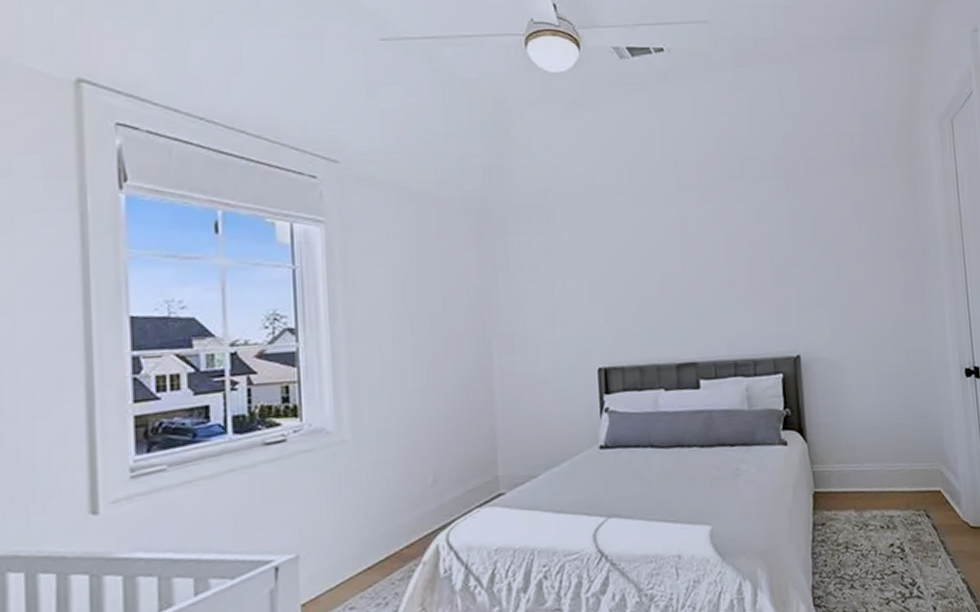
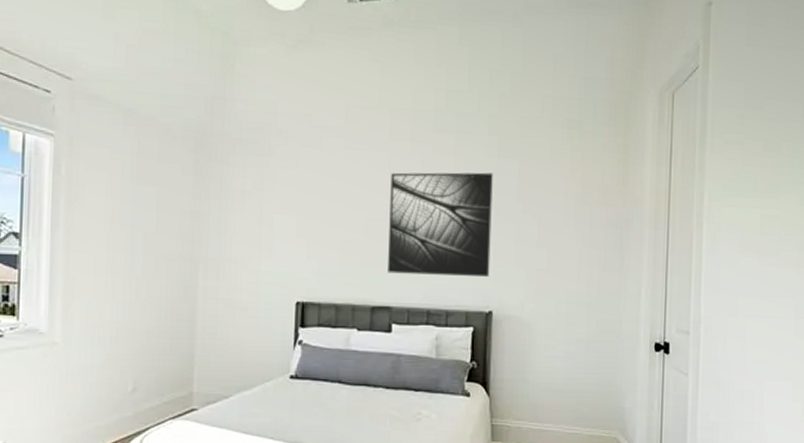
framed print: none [682,215,793,328] -> present [388,172,493,277]

